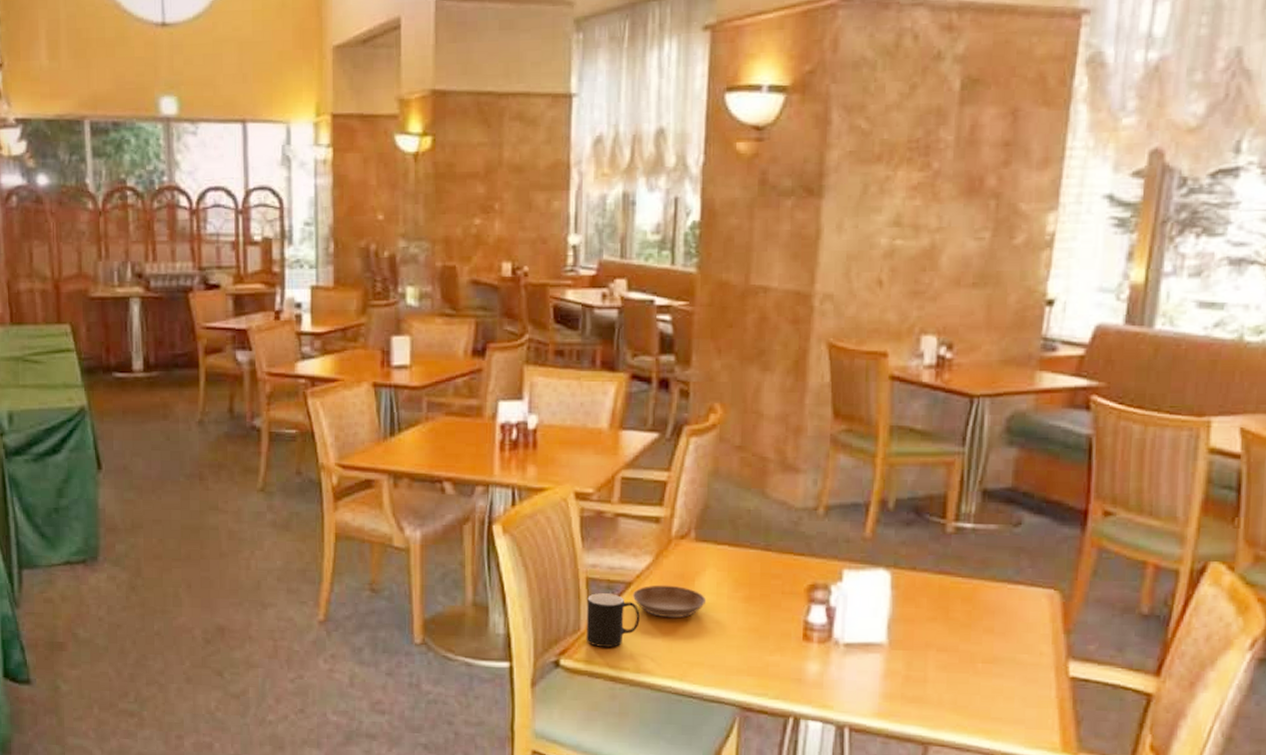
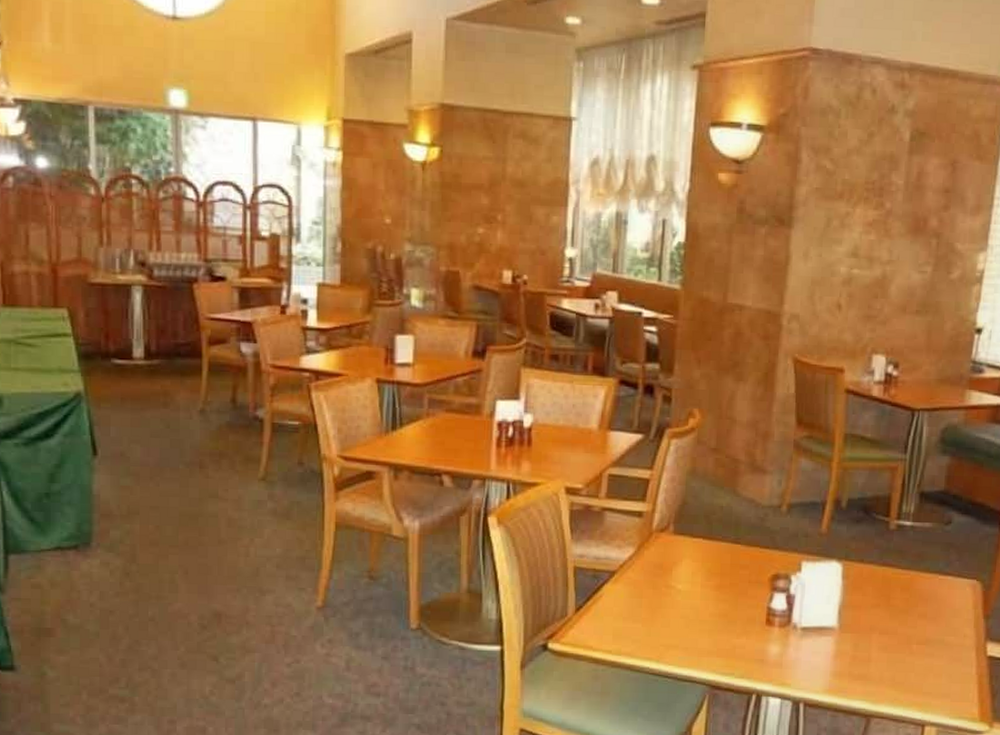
cup: present [586,593,640,647] -> none [572,581,622,632]
saucer: present [632,584,707,619] -> none [616,574,682,605]

